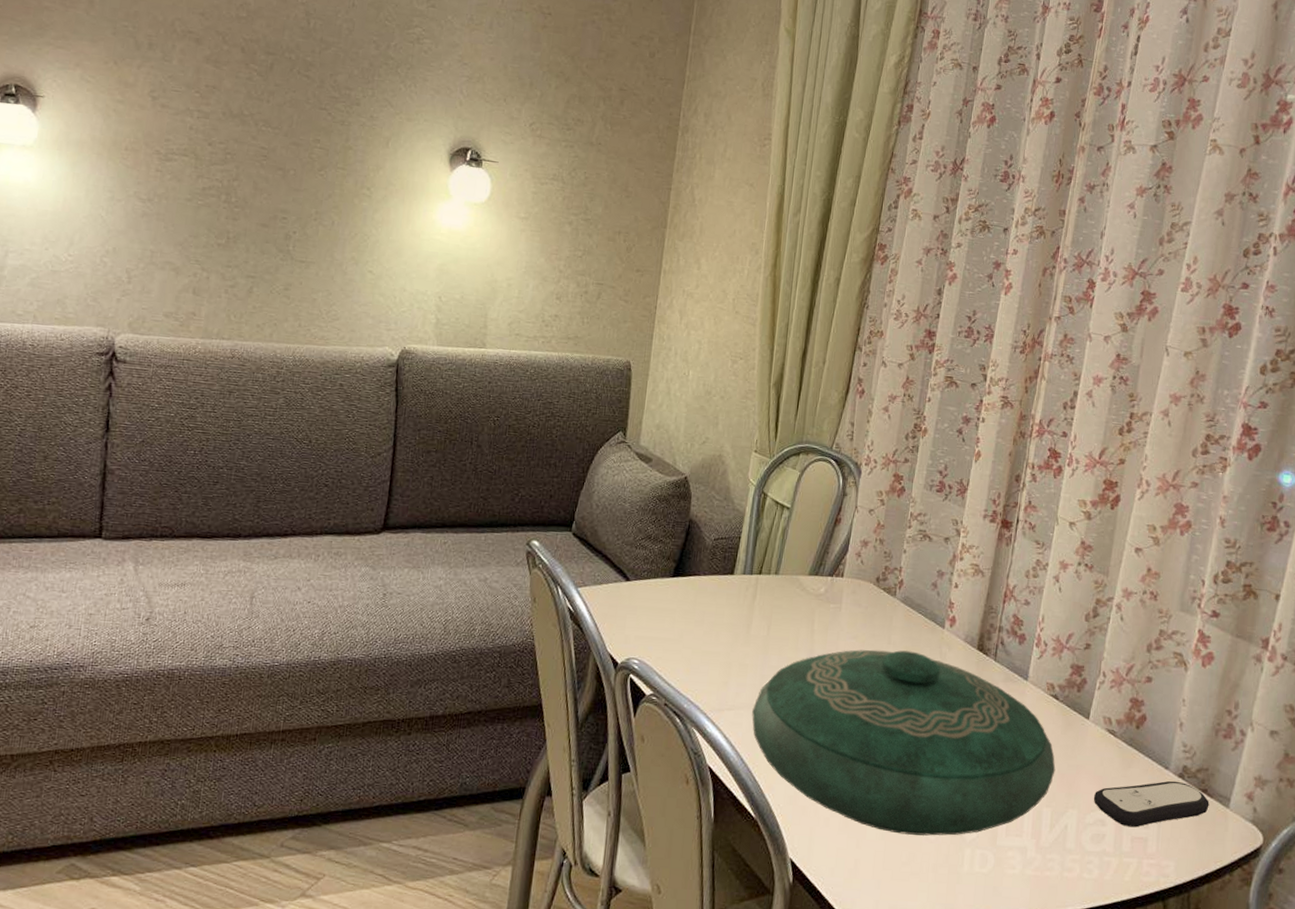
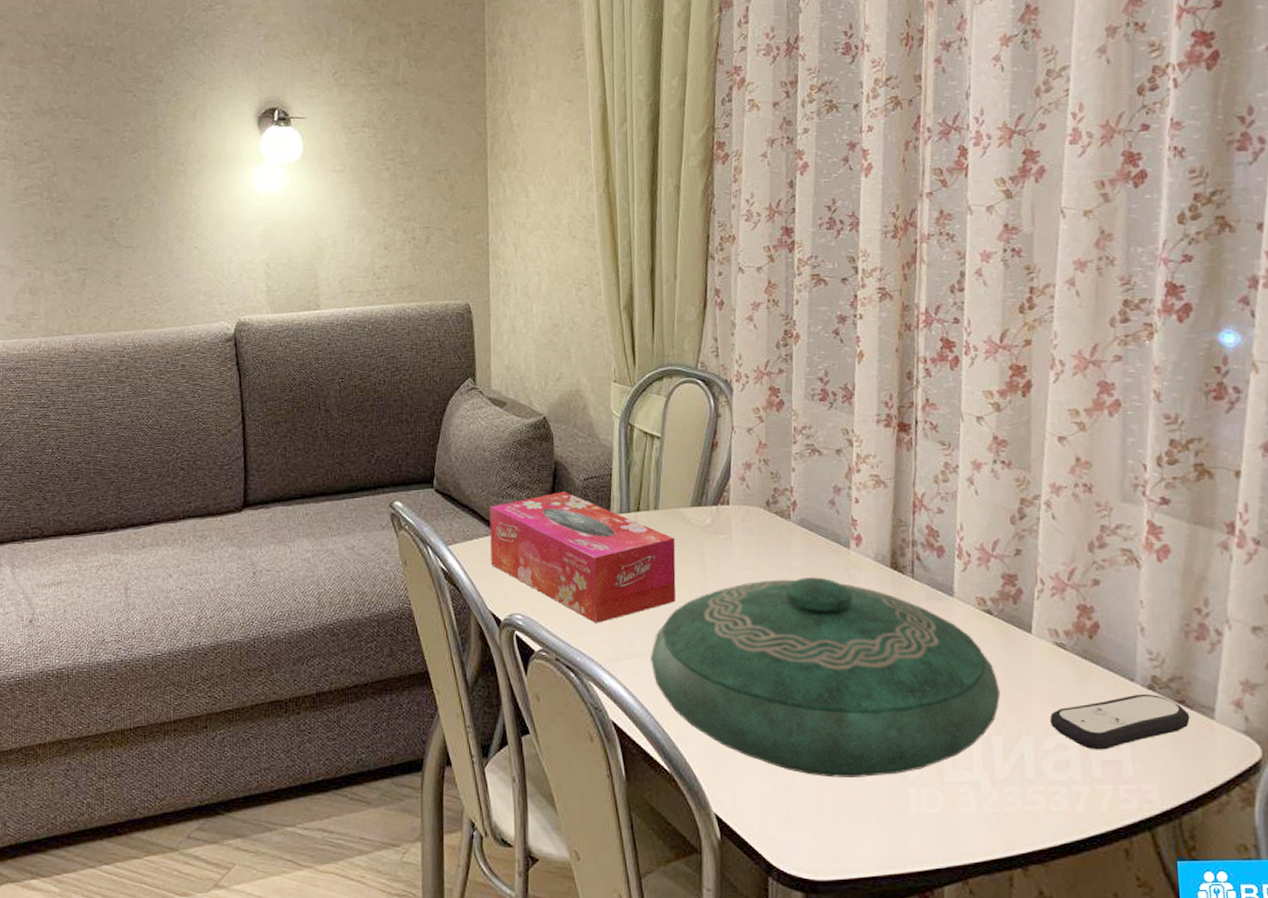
tissue box: none [616,548,790,674] -> present [489,492,676,623]

